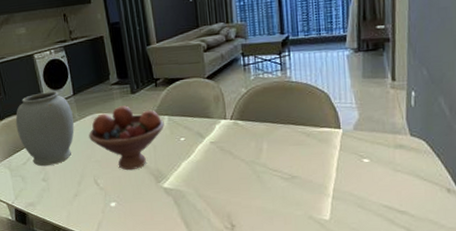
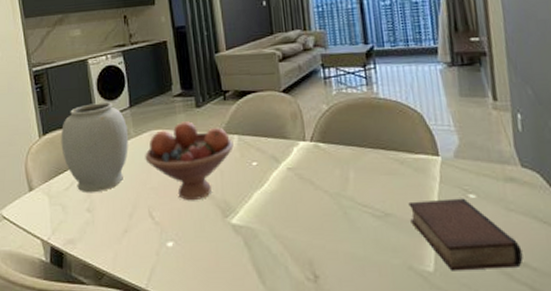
book: none [312,162,404,219] -> present [408,198,523,271]

